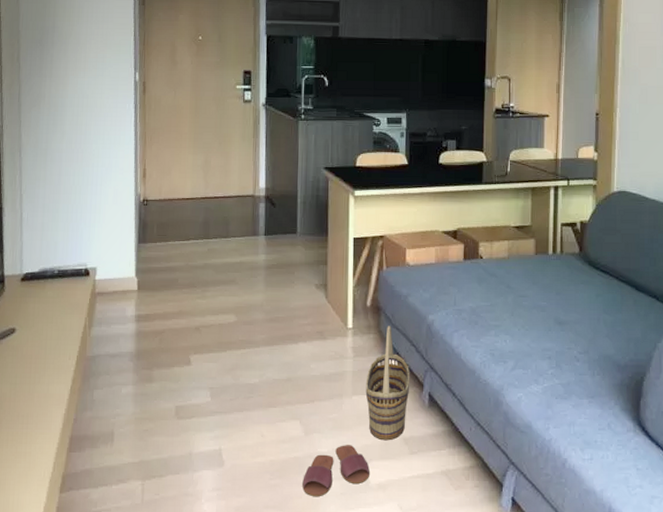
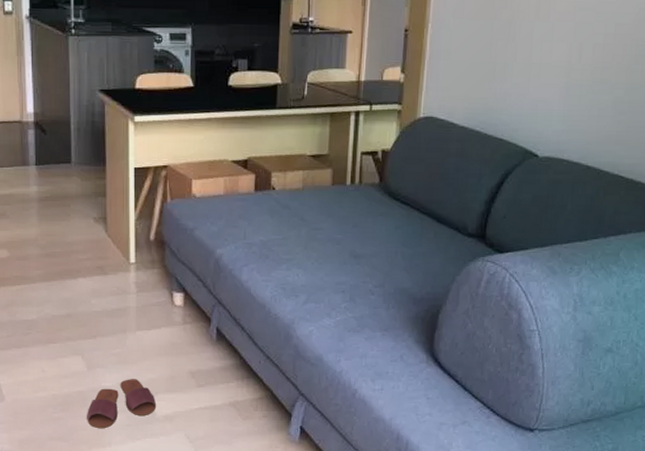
basket: present [365,326,409,441] -> none [150,260,196,375]

